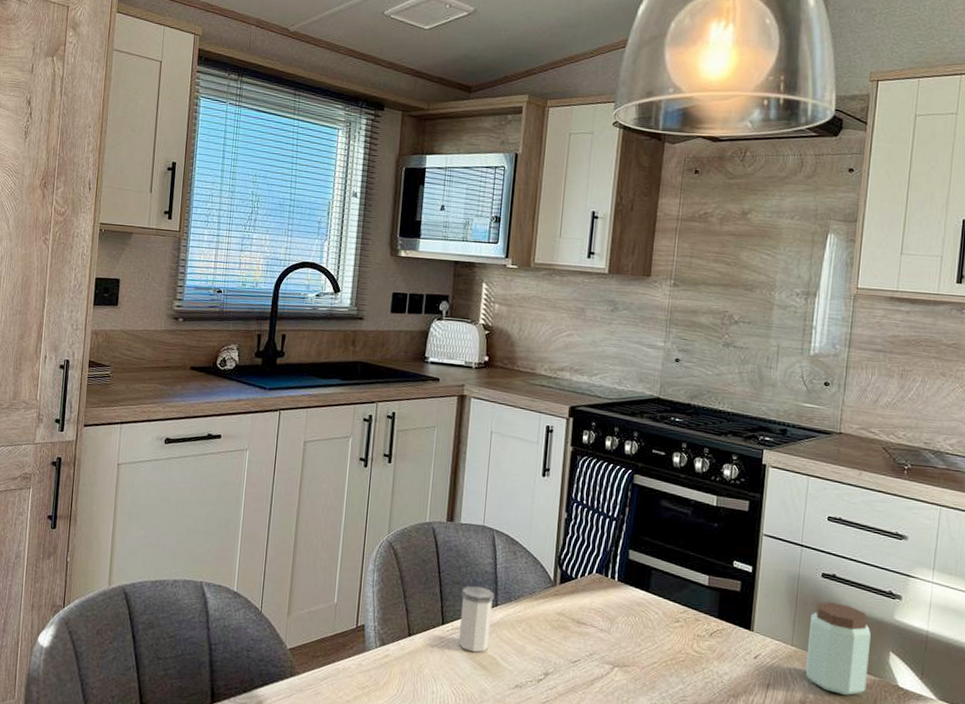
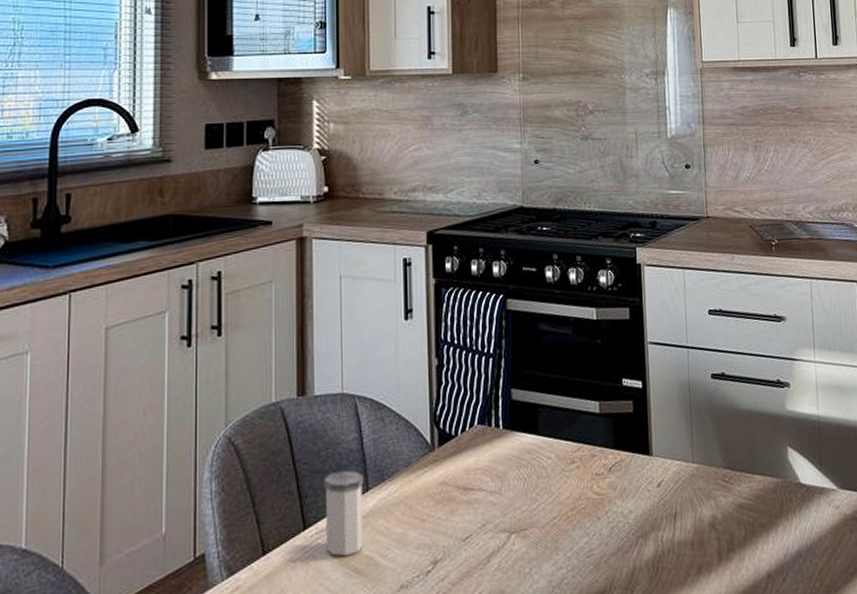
peanut butter: present [805,601,871,695] -> none [707,404,771,507]

